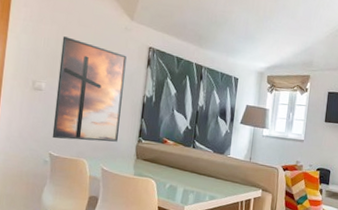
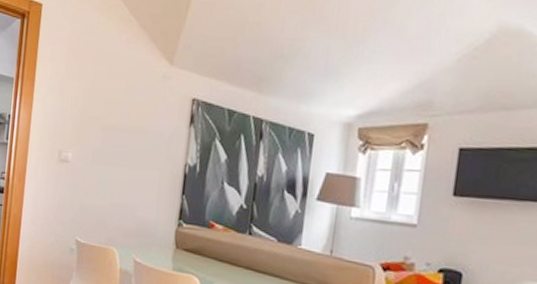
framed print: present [52,36,127,142] -> none [78,93,165,226]

